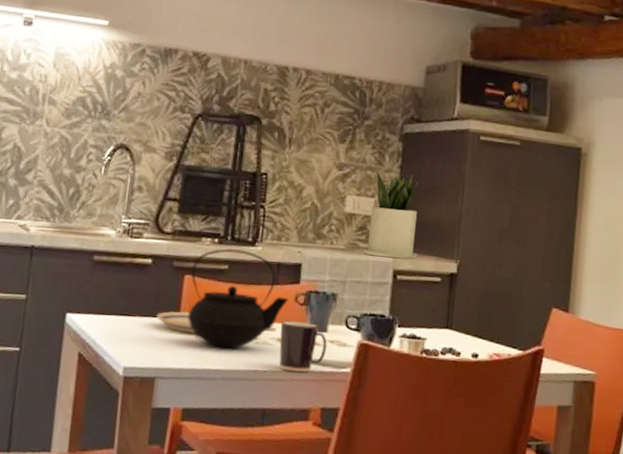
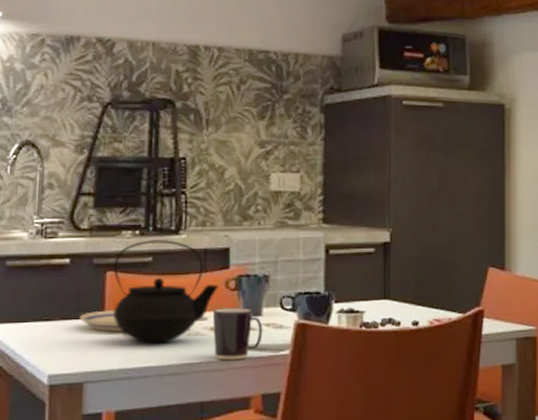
planter: present [362,171,419,260] -> none [291,145,350,233]

